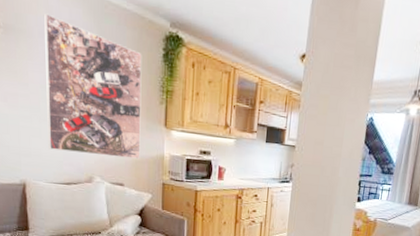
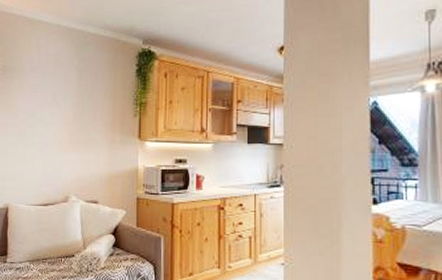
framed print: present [44,13,142,159] -> none [30,52,117,174]

